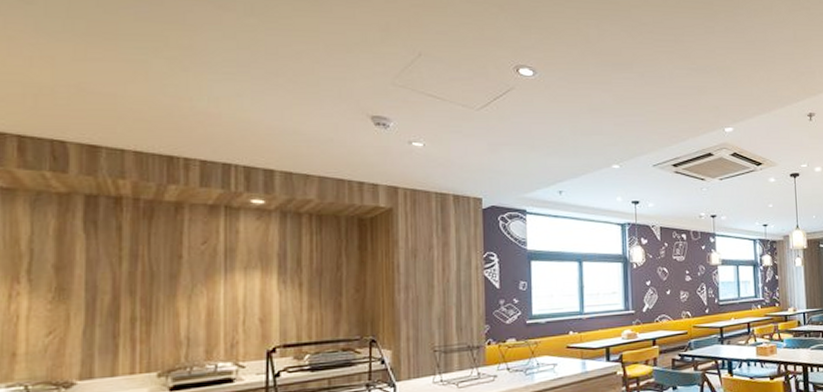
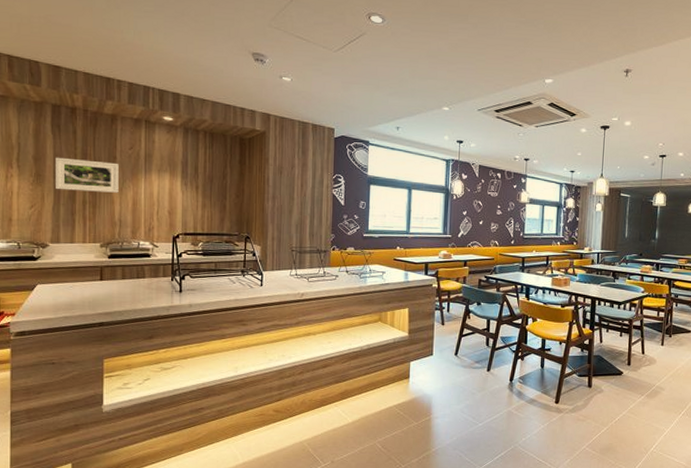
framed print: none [88,262,186,307] -> present [56,157,119,193]

